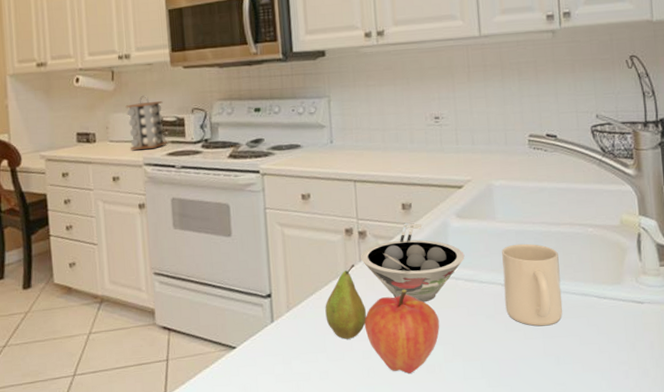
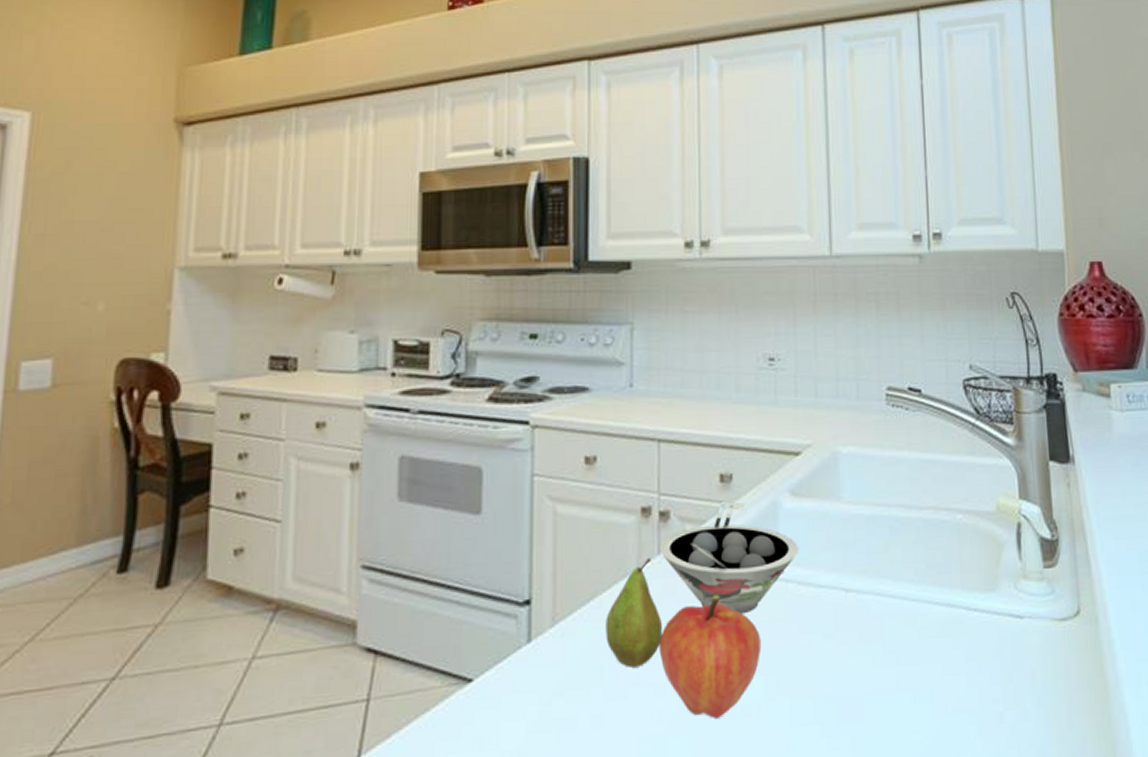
spice rack: present [125,95,167,150] -> none [346,307,402,385]
mug: present [502,243,563,327] -> none [846,533,923,650]

